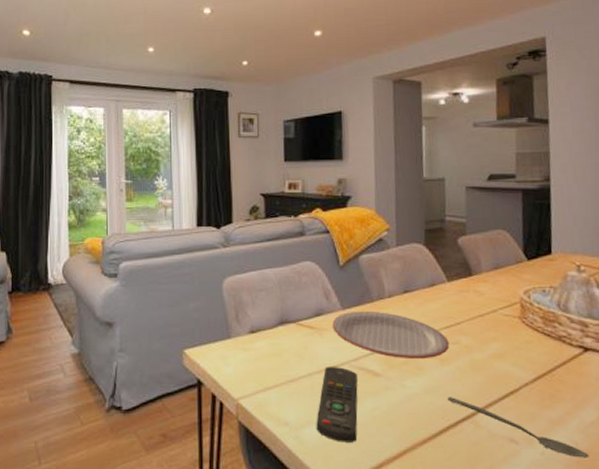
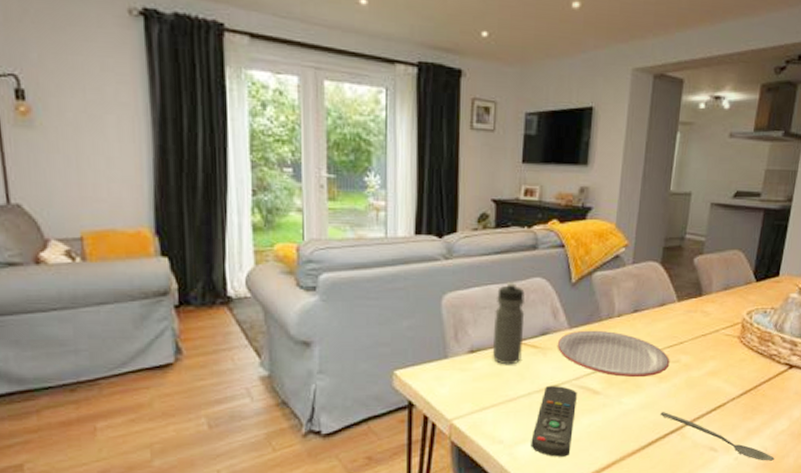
water bottle: none [270,266,300,345] -> present [492,282,526,365]

